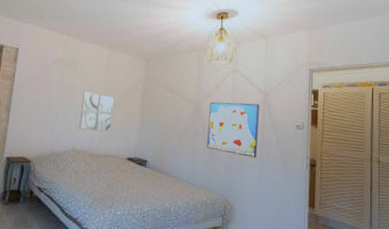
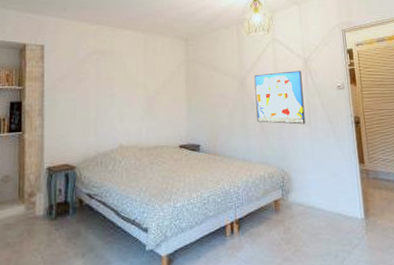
wall art: present [79,92,115,132] -> none [123,82,159,124]

